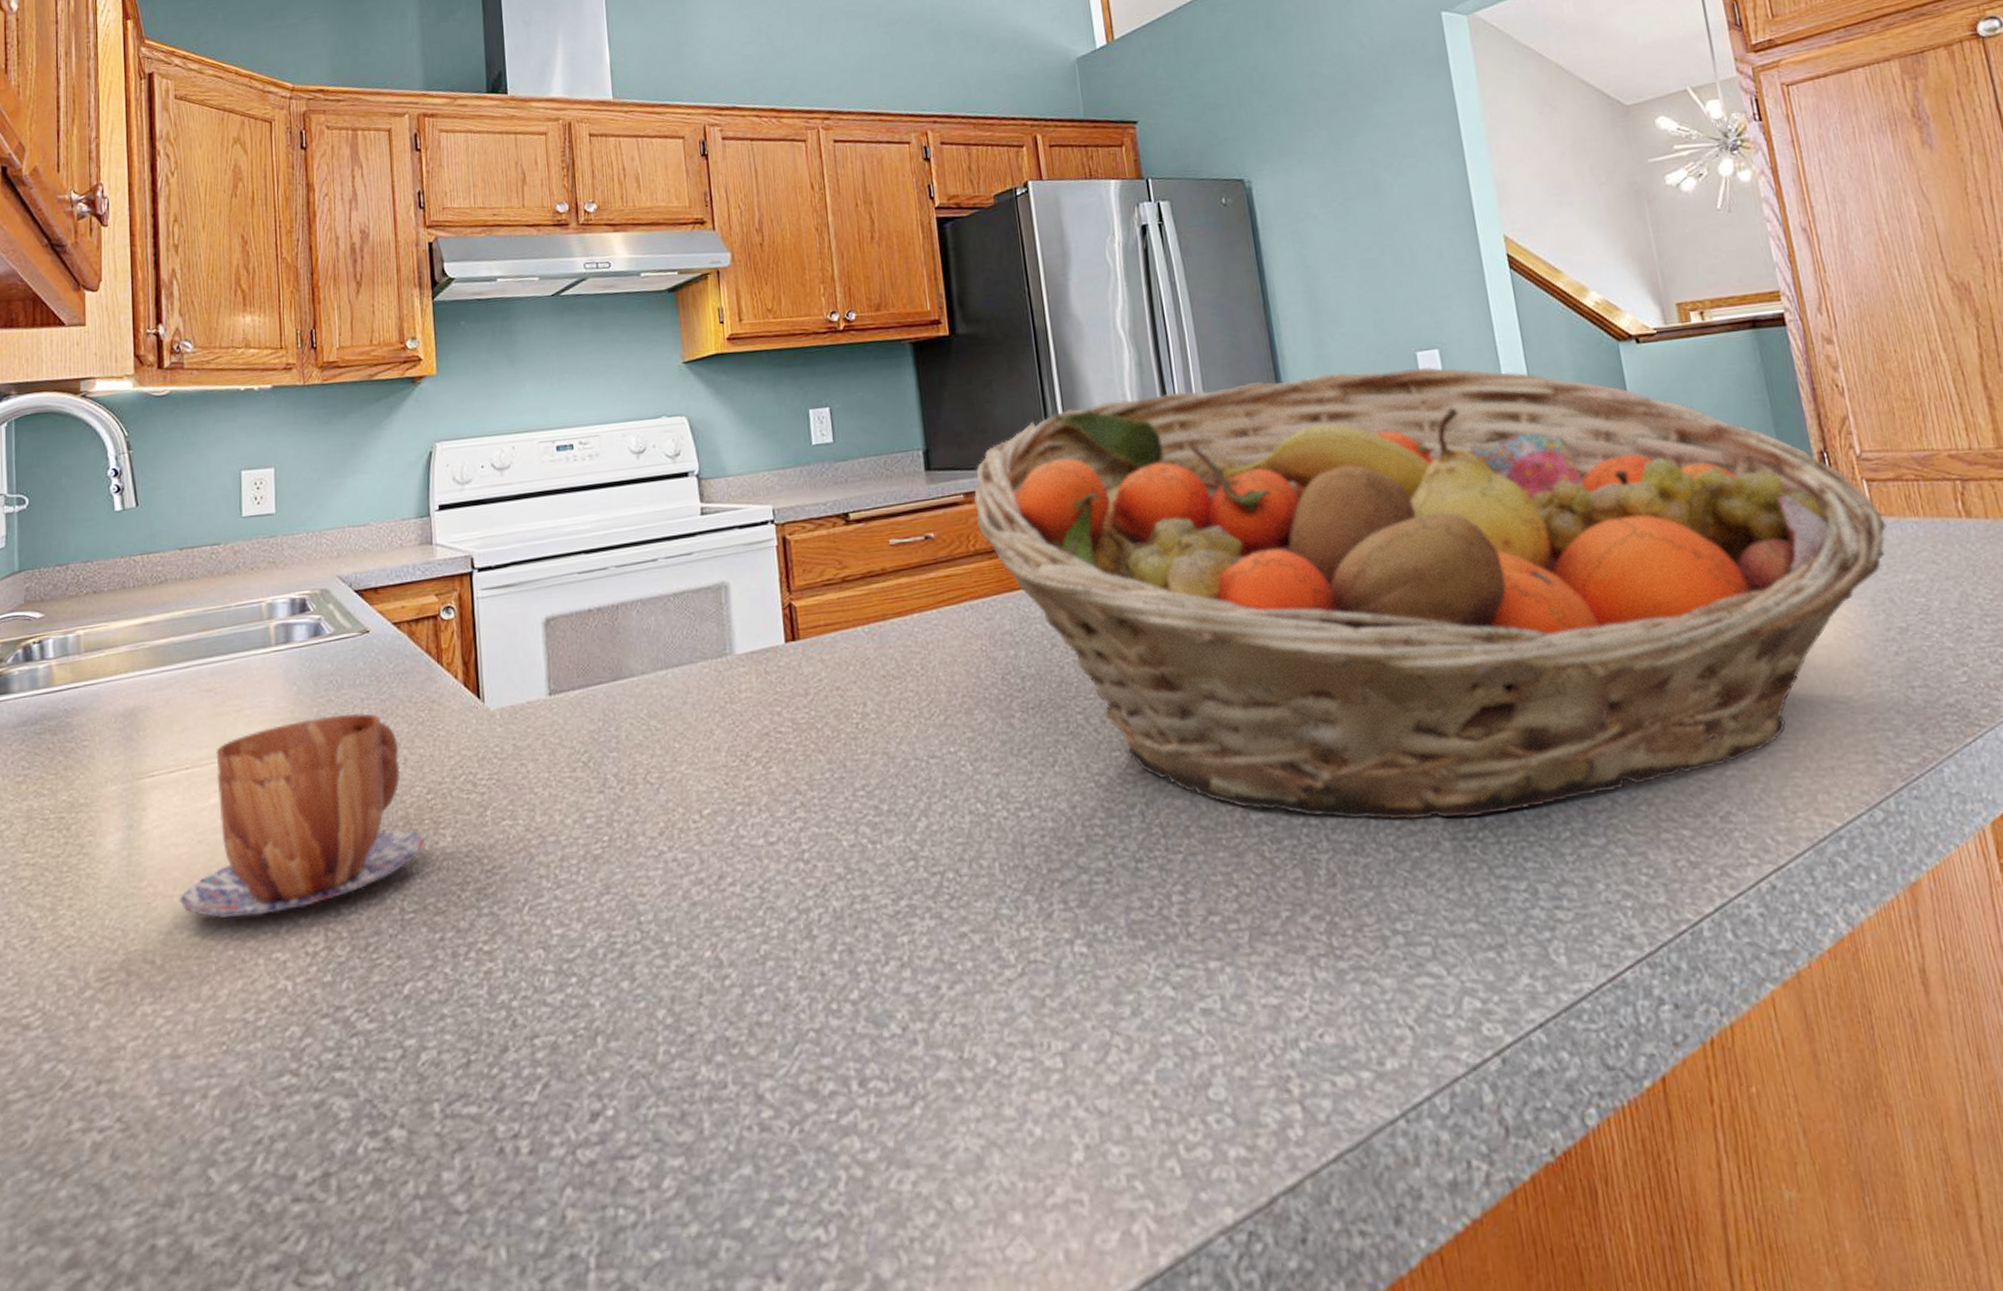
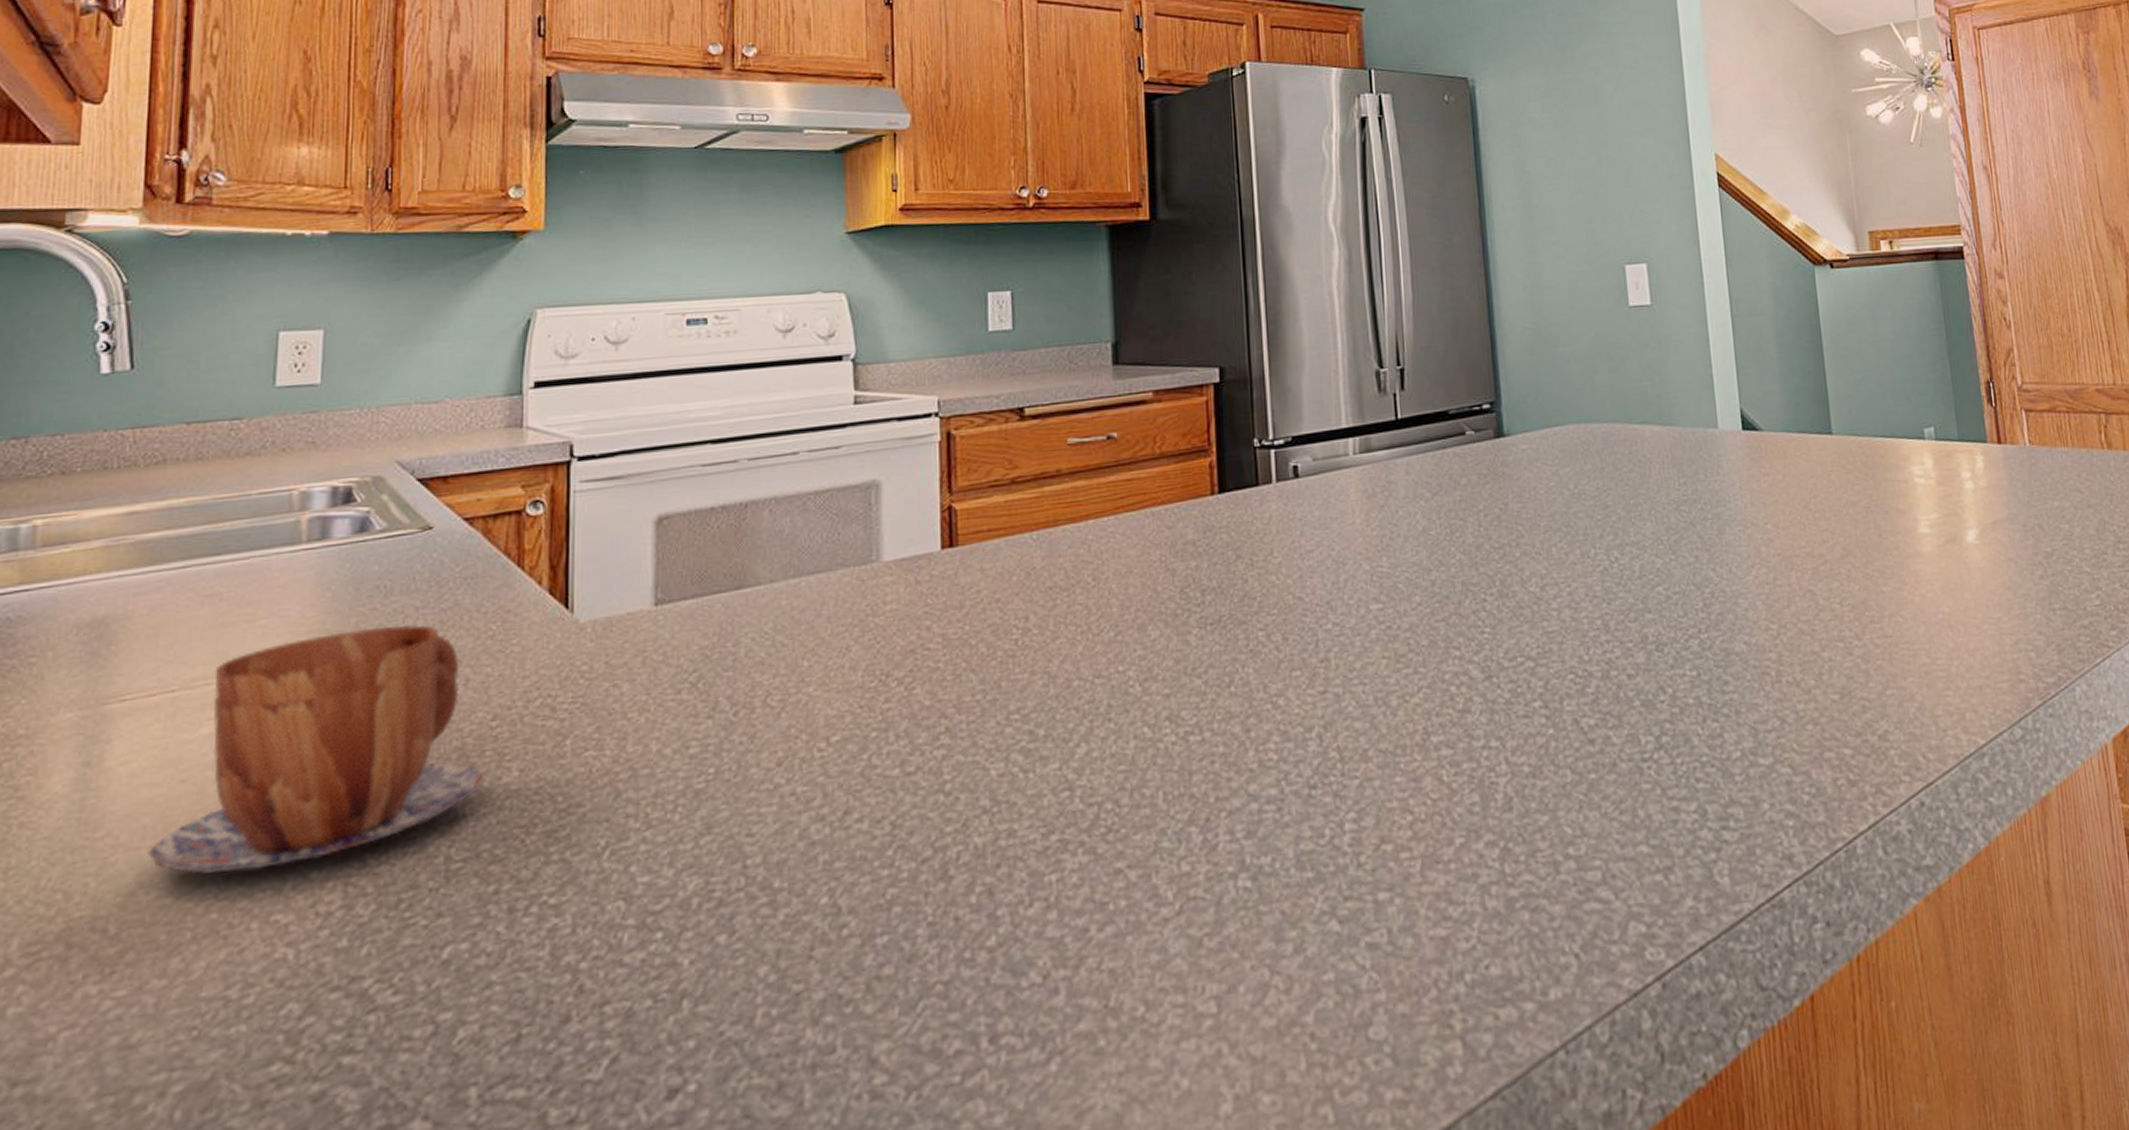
fruit basket: present [973,367,1887,820] -> none [1163,281,2040,741]

